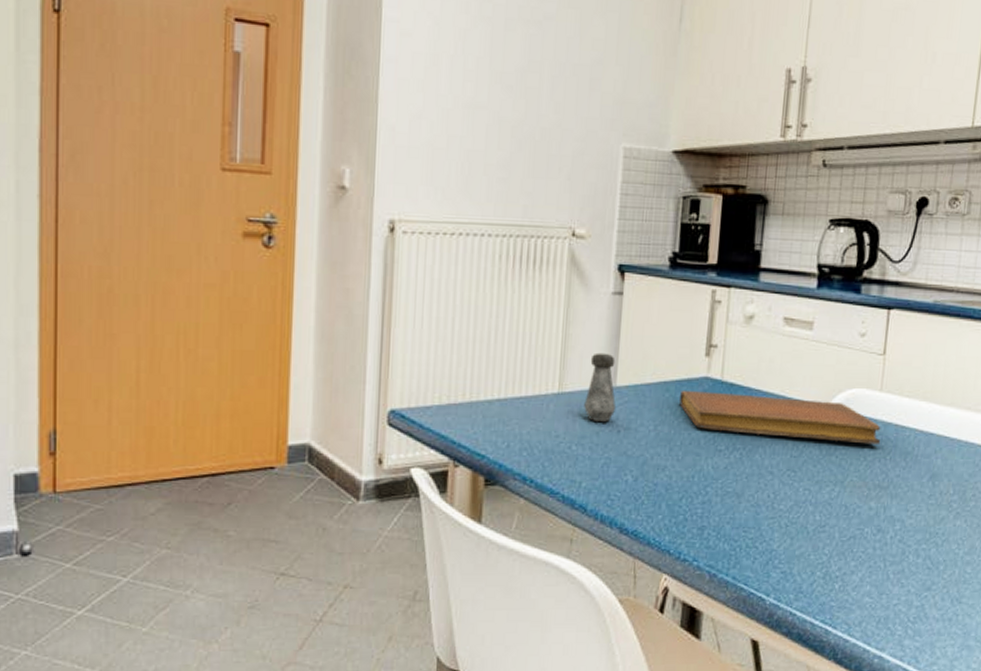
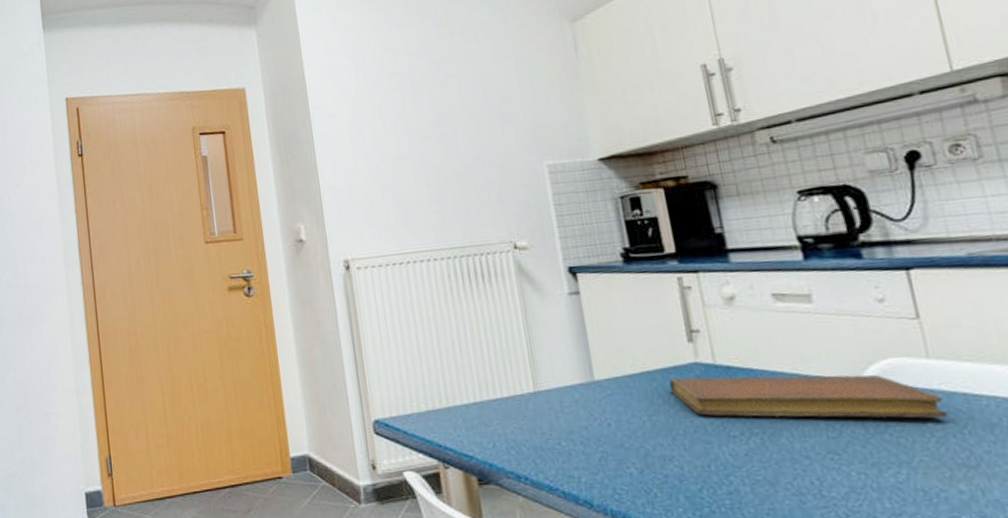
salt shaker: present [584,352,616,423] -> none [560,350,600,417]

